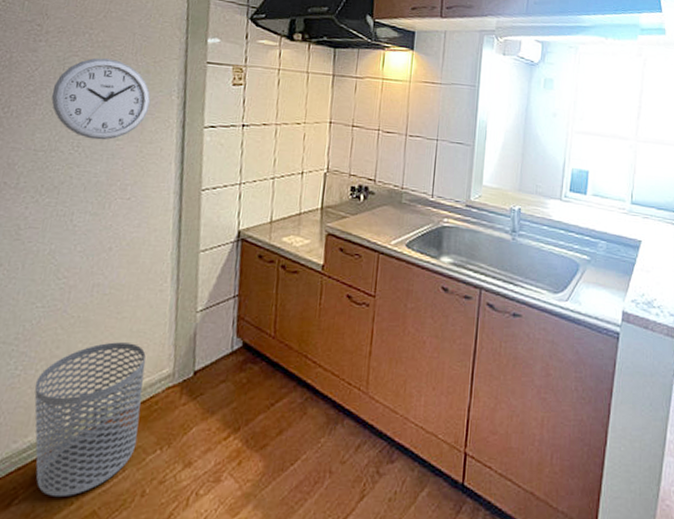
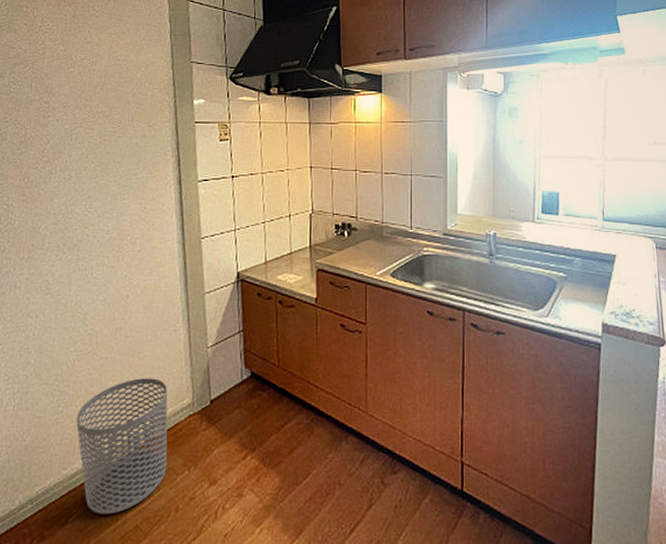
wall clock: present [51,58,151,140] -> none [63,127,149,200]

